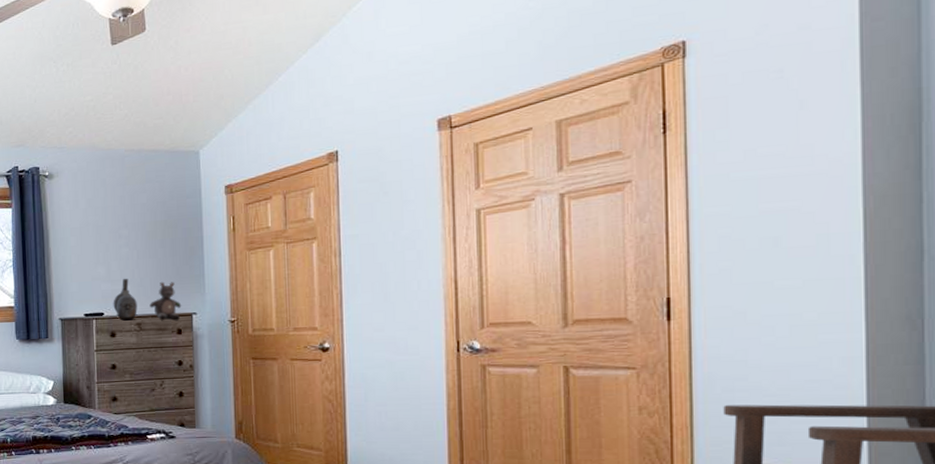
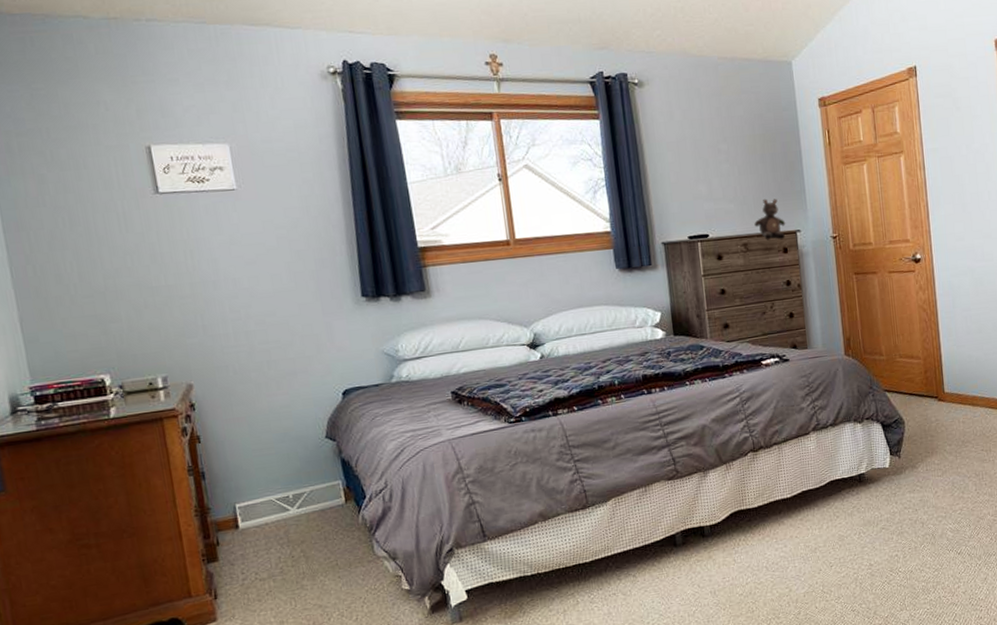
decorative vase: present [113,278,138,321] -> none [717,196,743,242]

